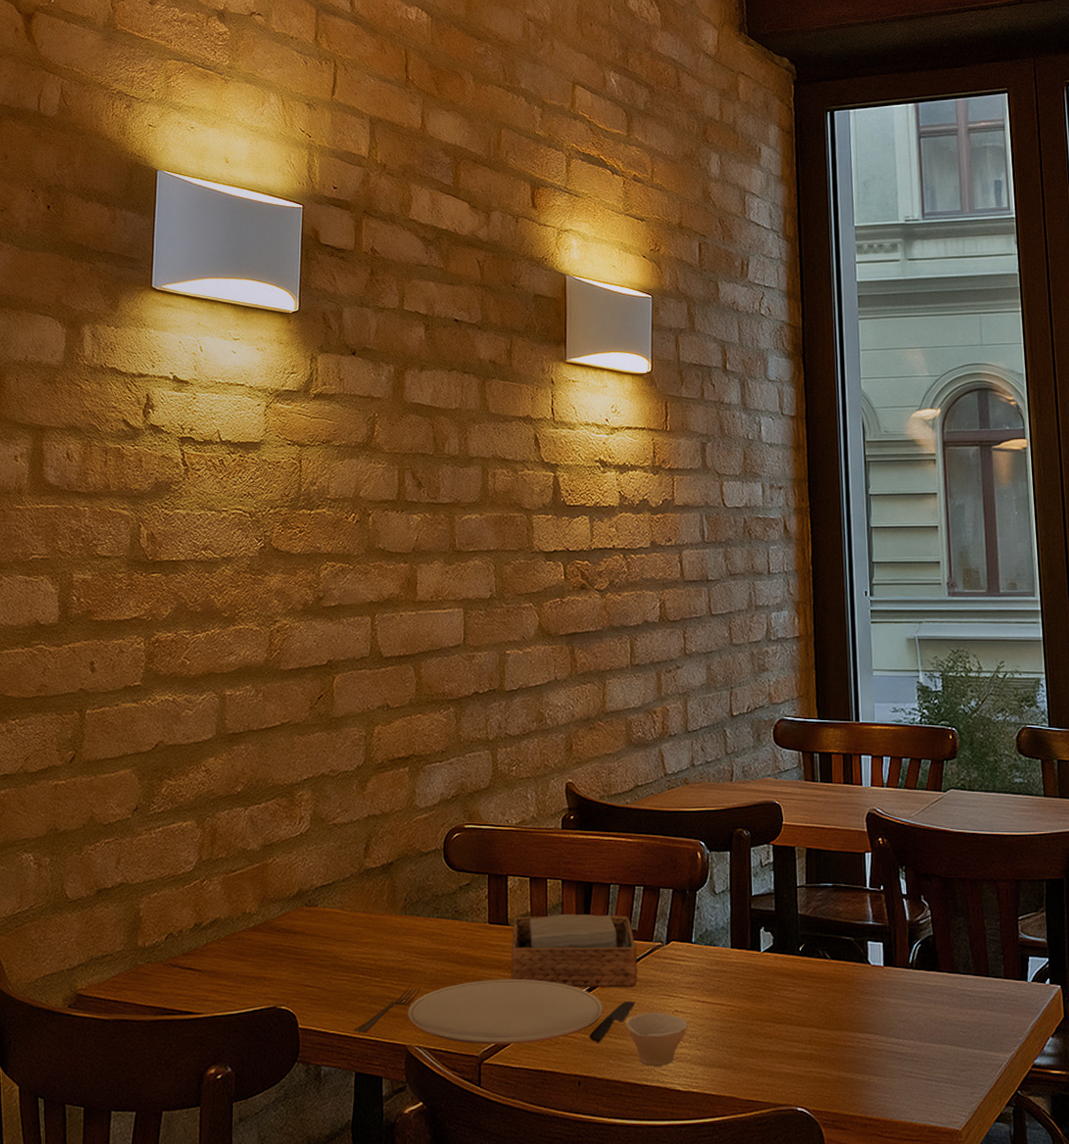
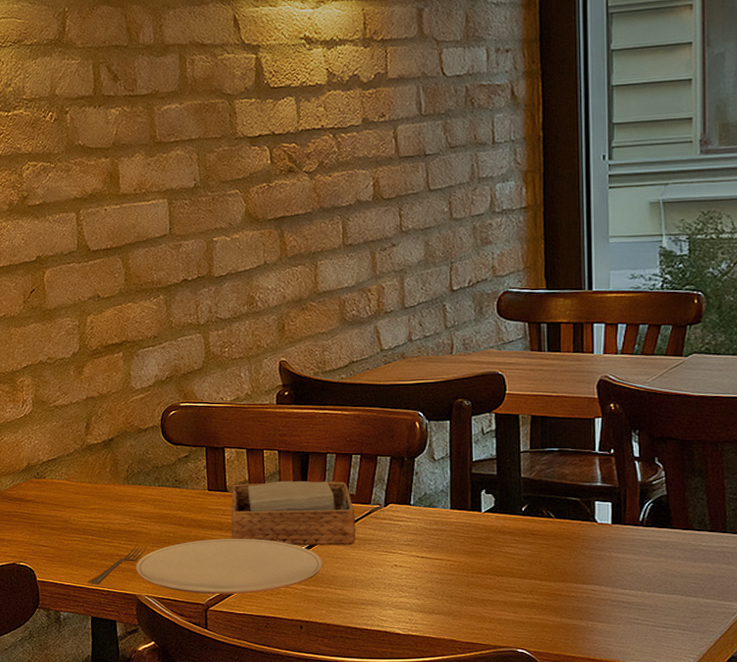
knife: present [589,1000,635,1042] -> none [309,556,354,592]
cup: present [626,1012,688,1066] -> none [345,566,407,613]

